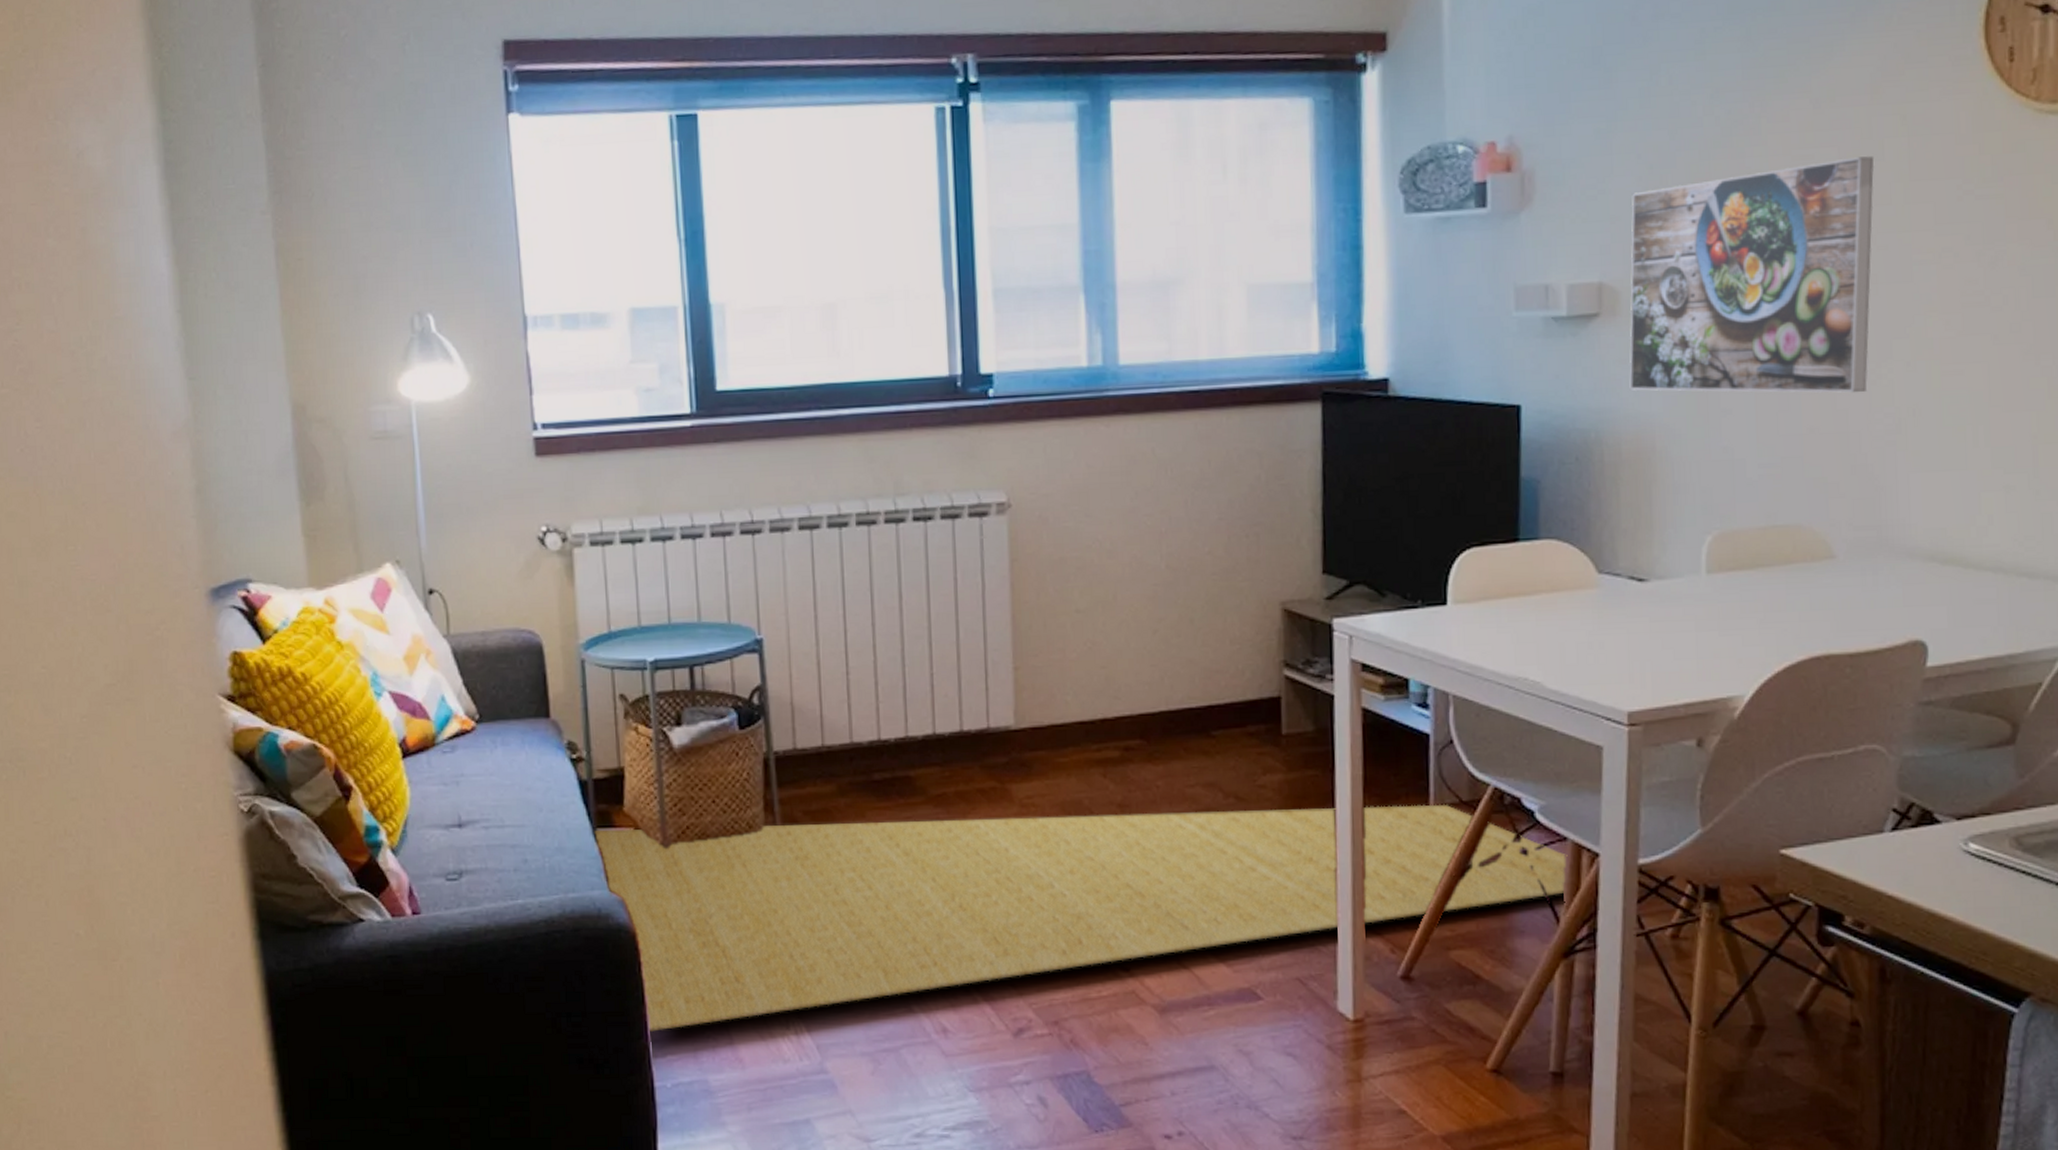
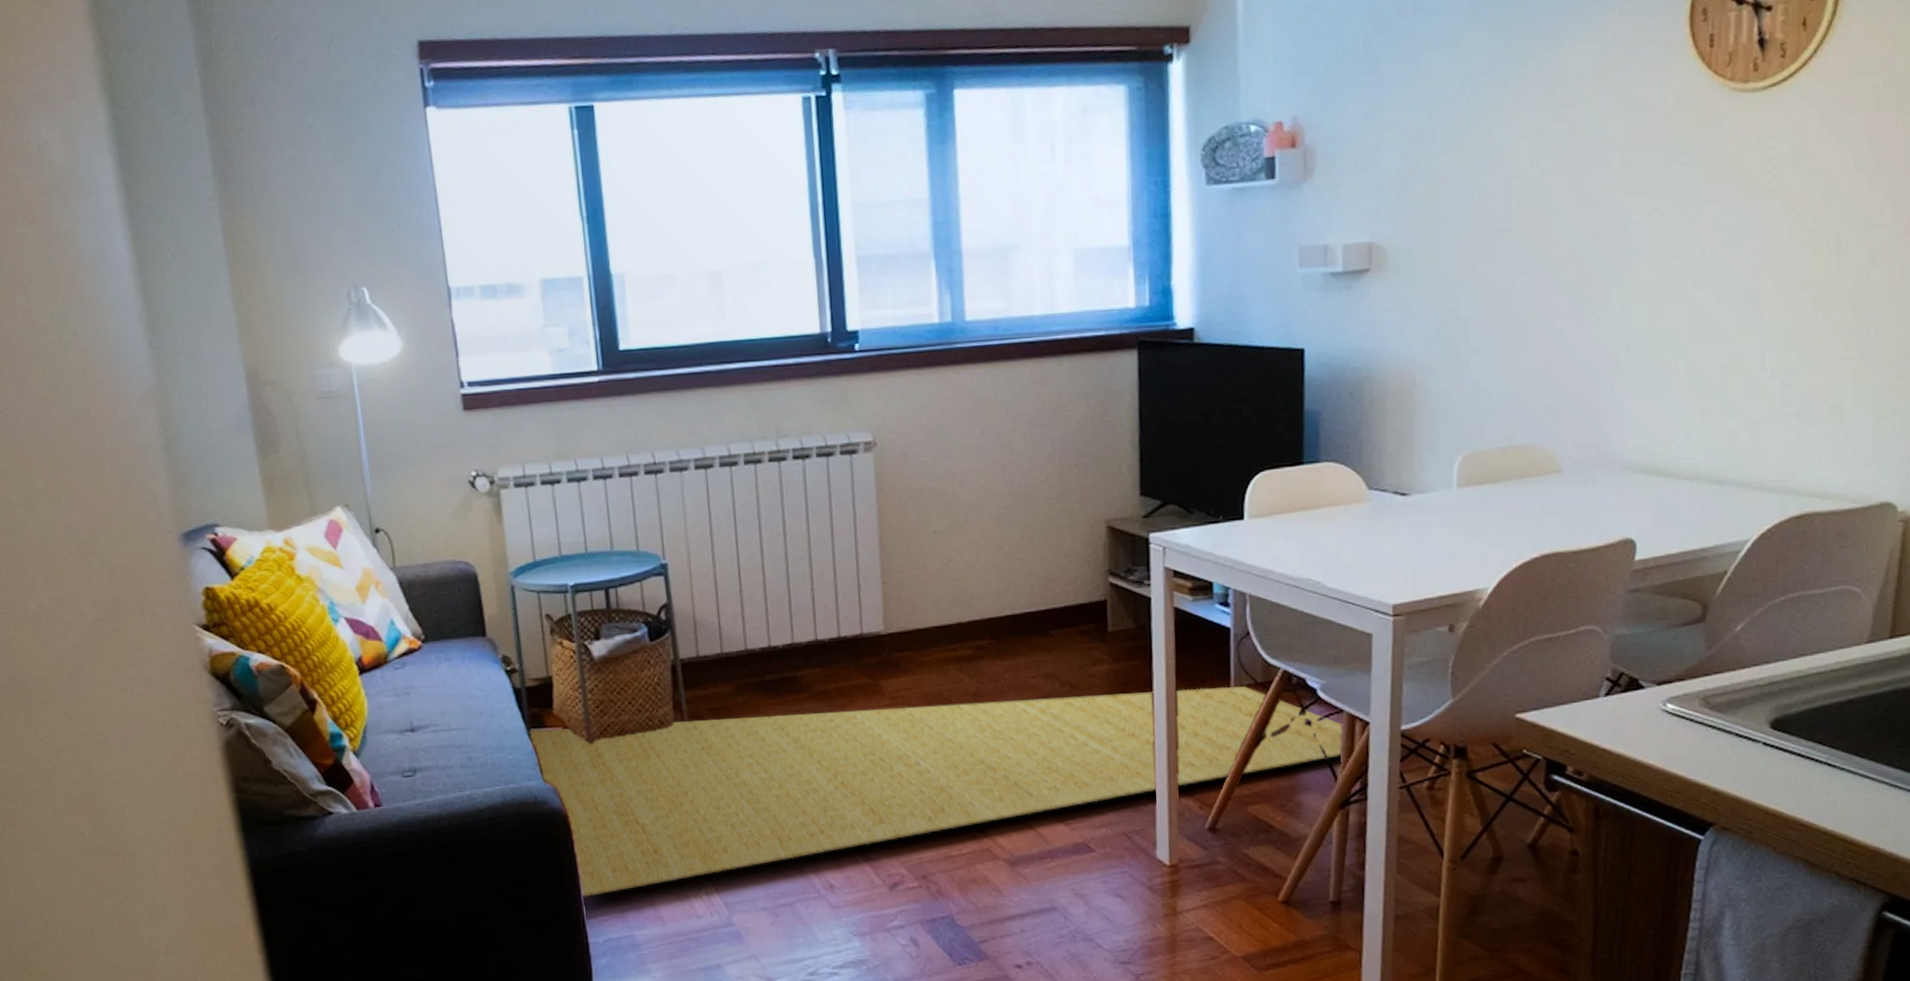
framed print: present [1629,156,1875,394] -> none [1394,130,1598,335]

